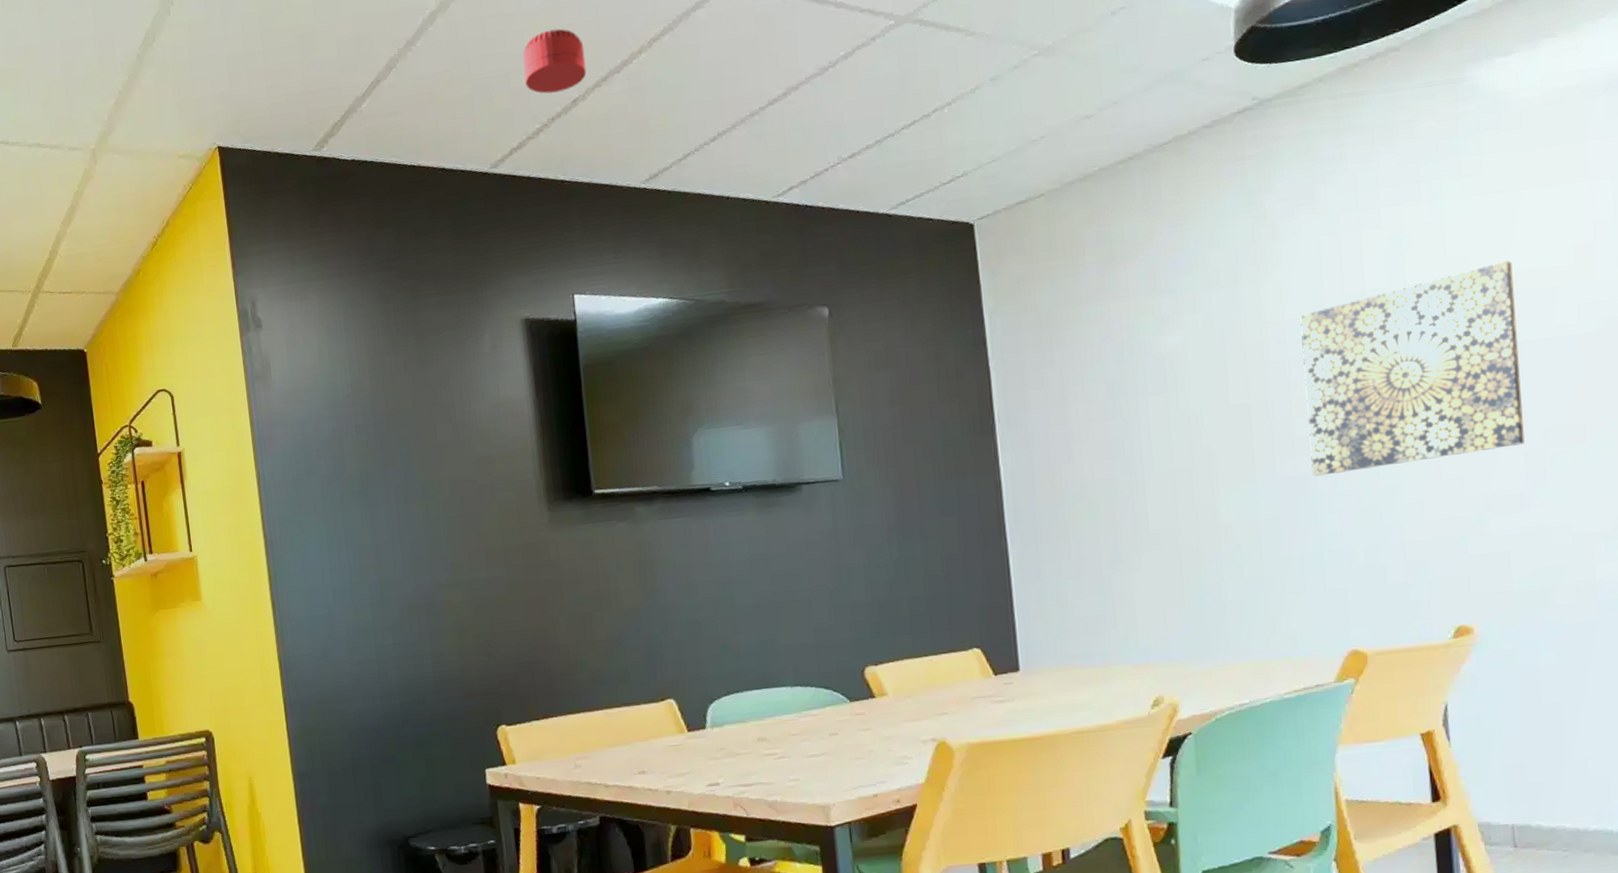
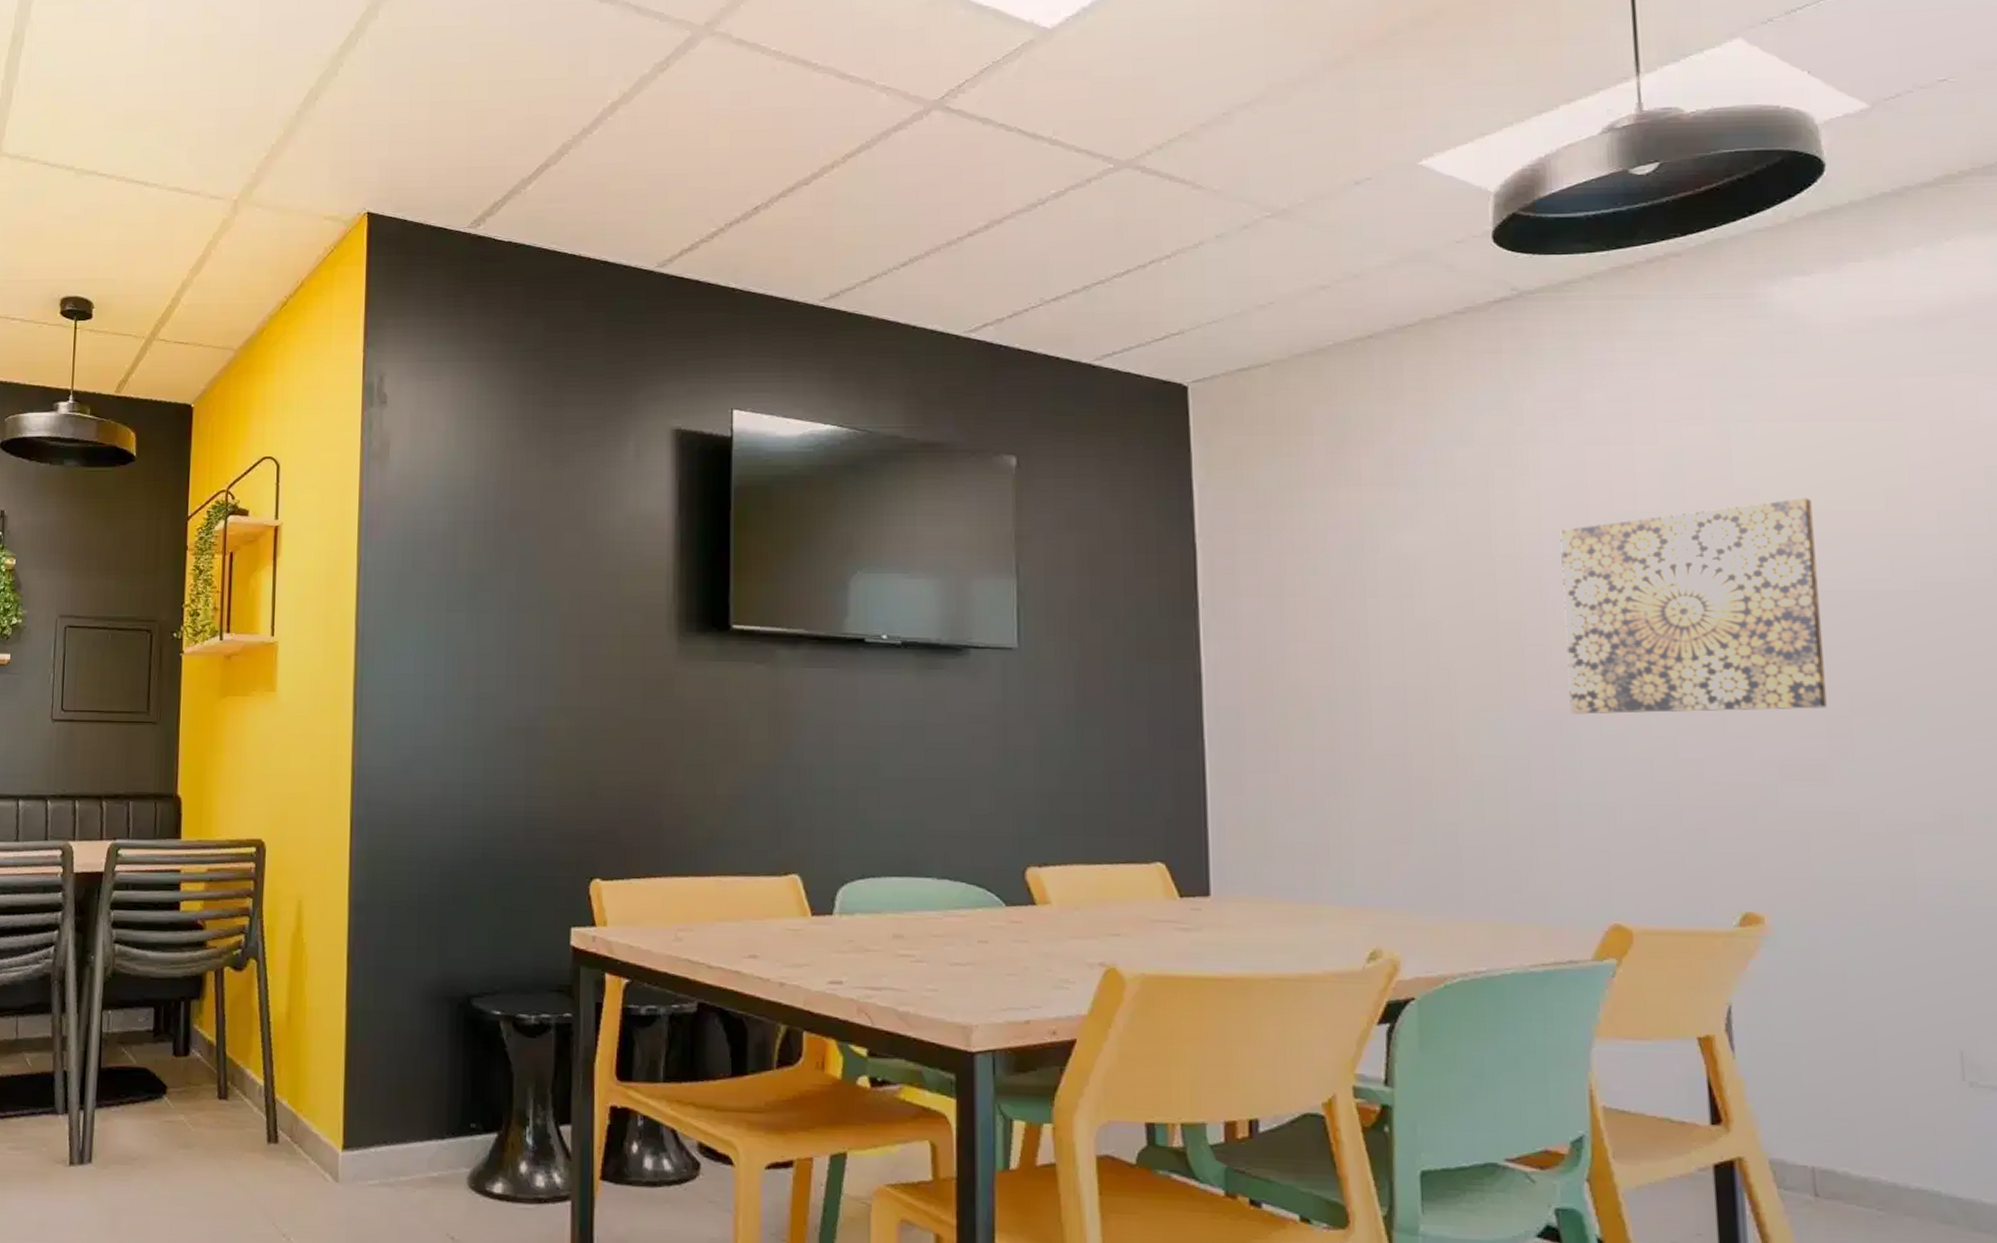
smoke detector: present [522,28,587,94] -> none [704,133,772,199]

